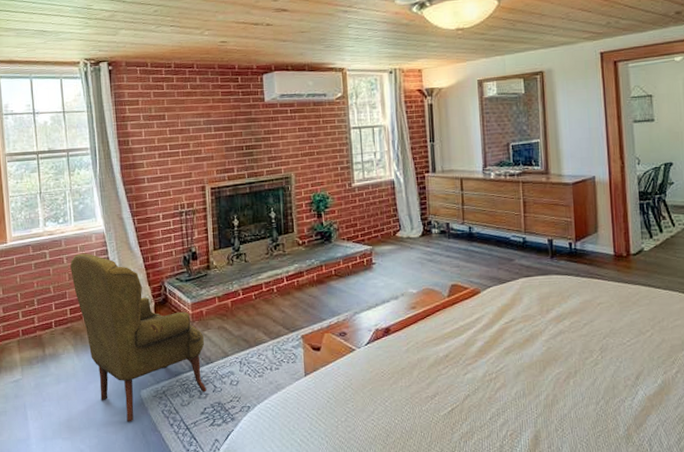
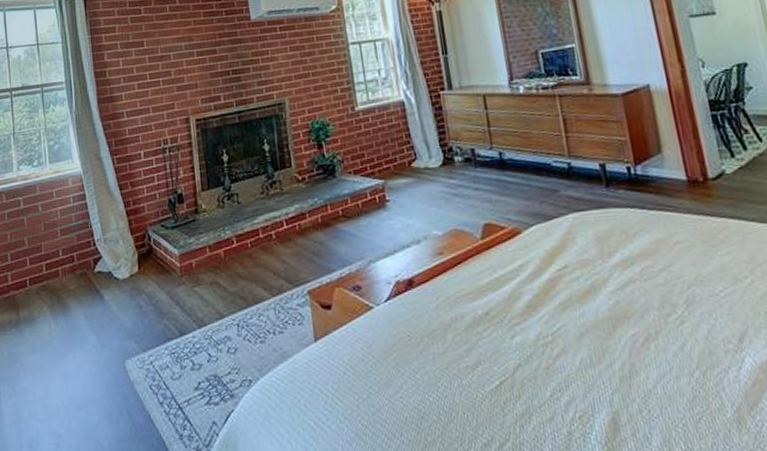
armchair: present [70,253,207,422] -> none [45,199,201,400]

